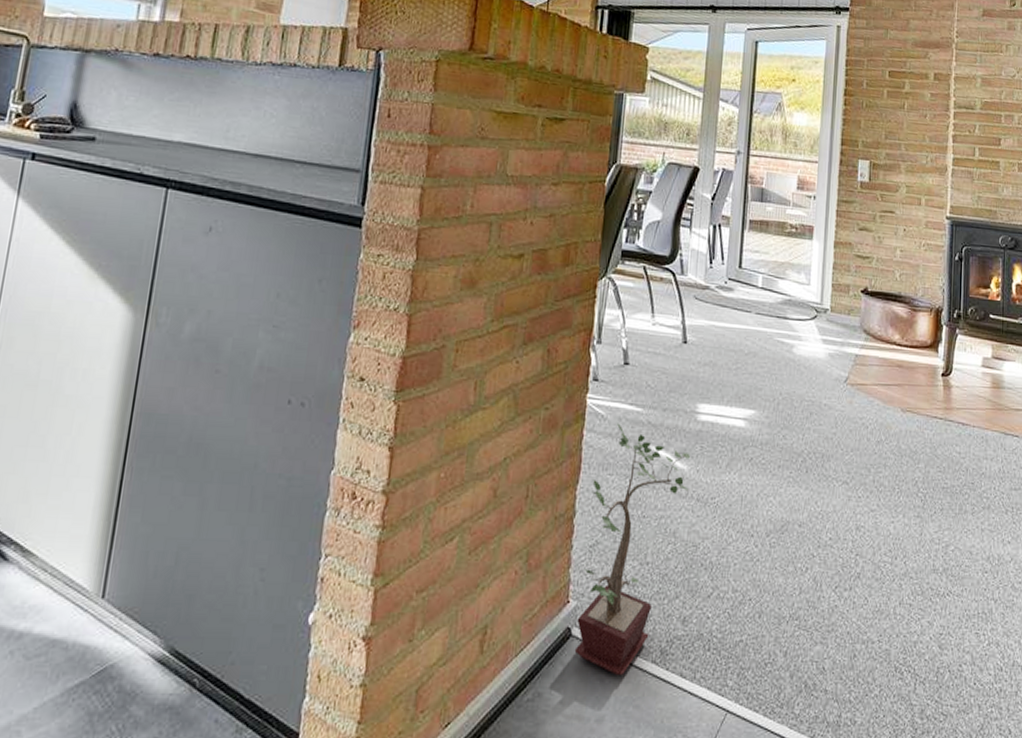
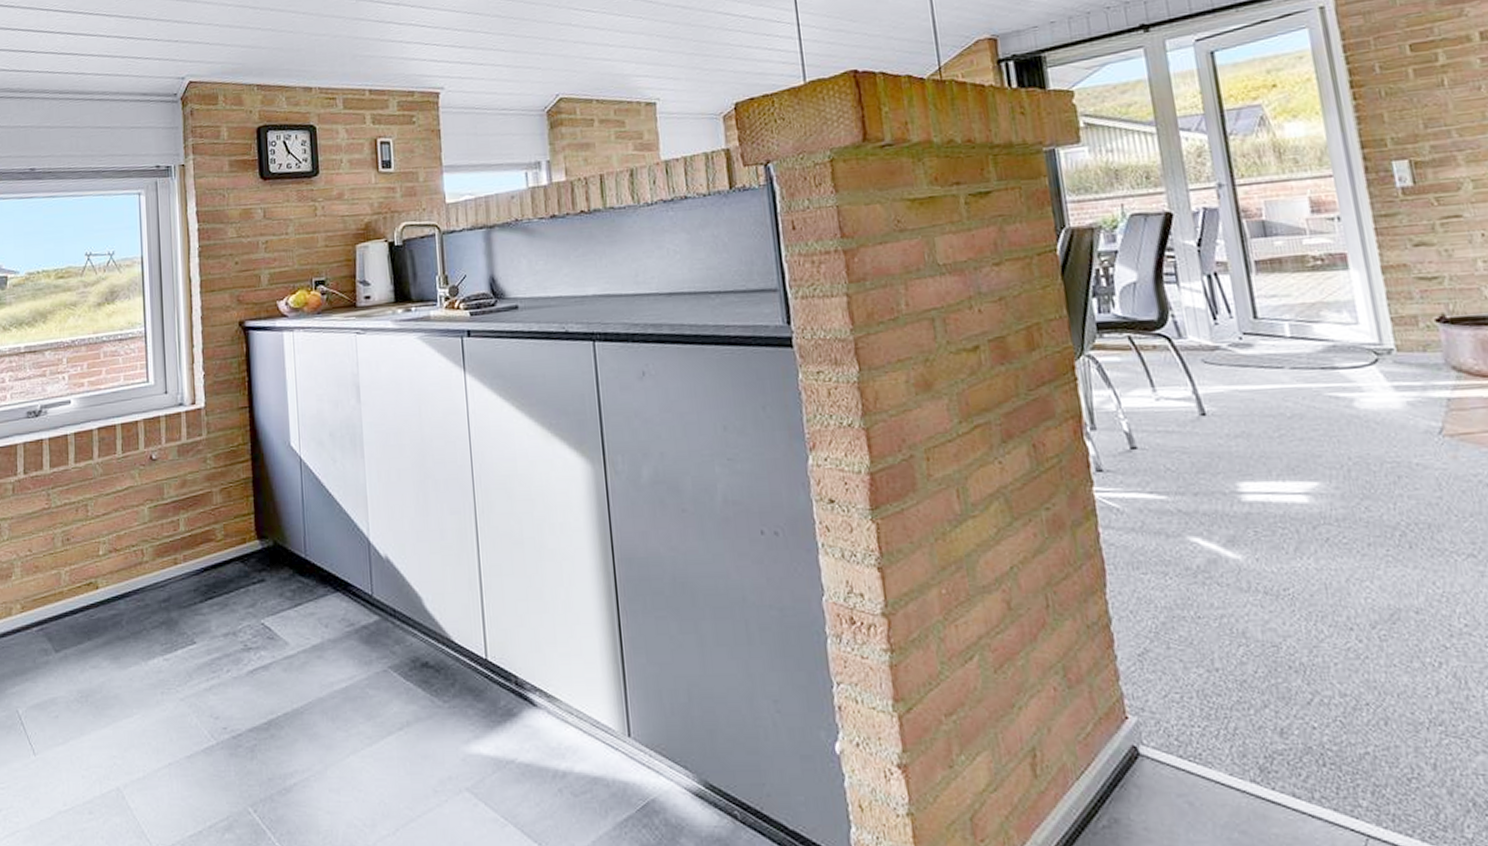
potted plant: present [574,423,690,676] -> none [1123,515,1251,799]

